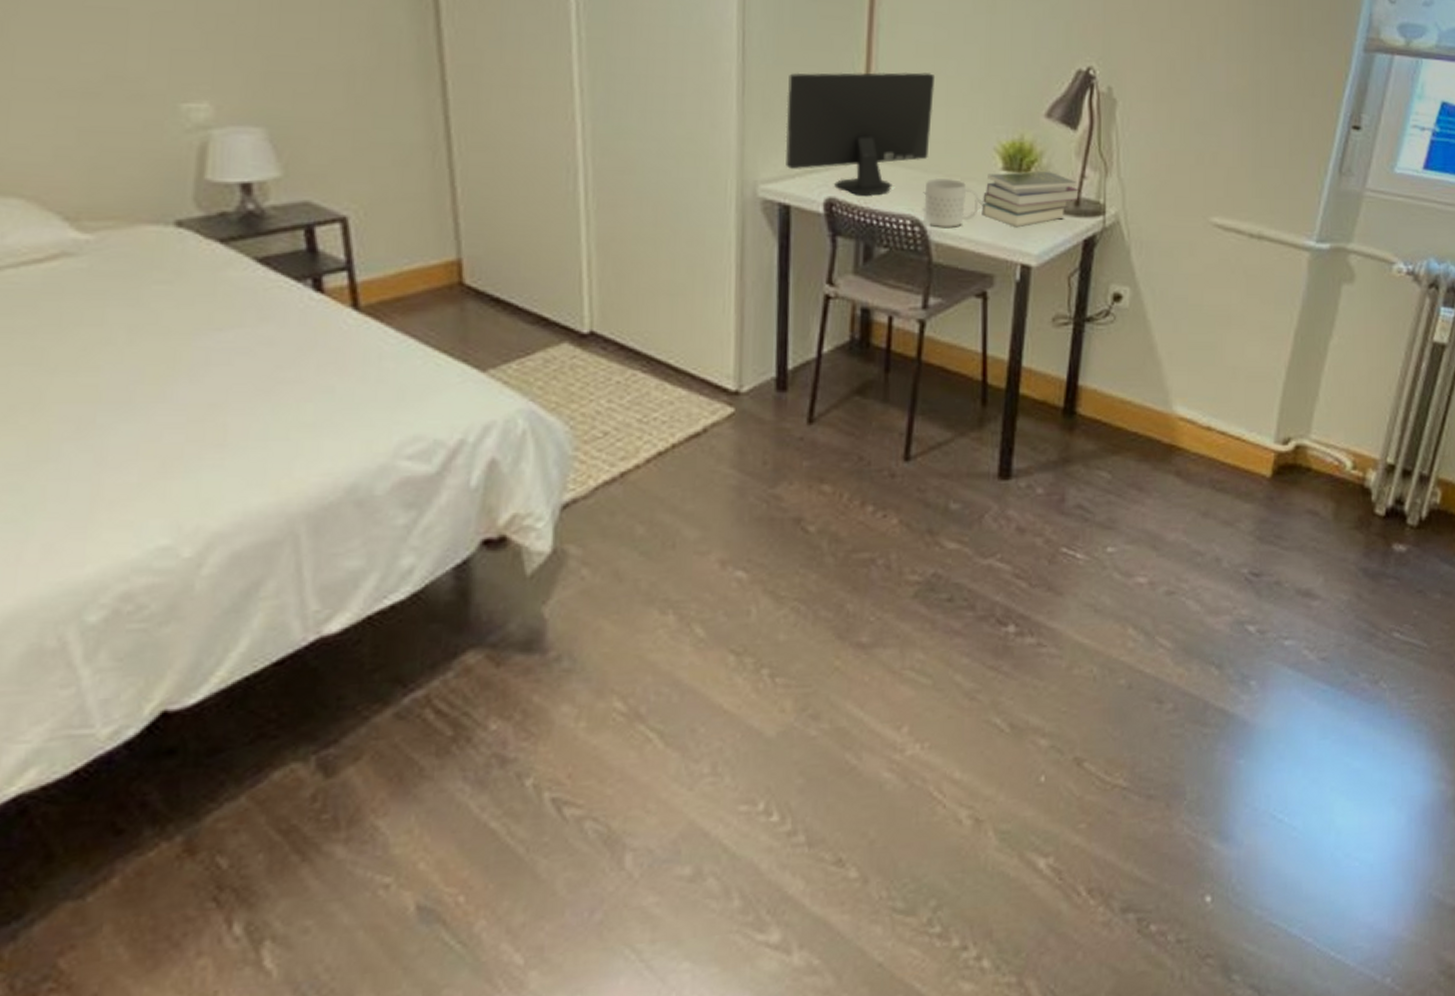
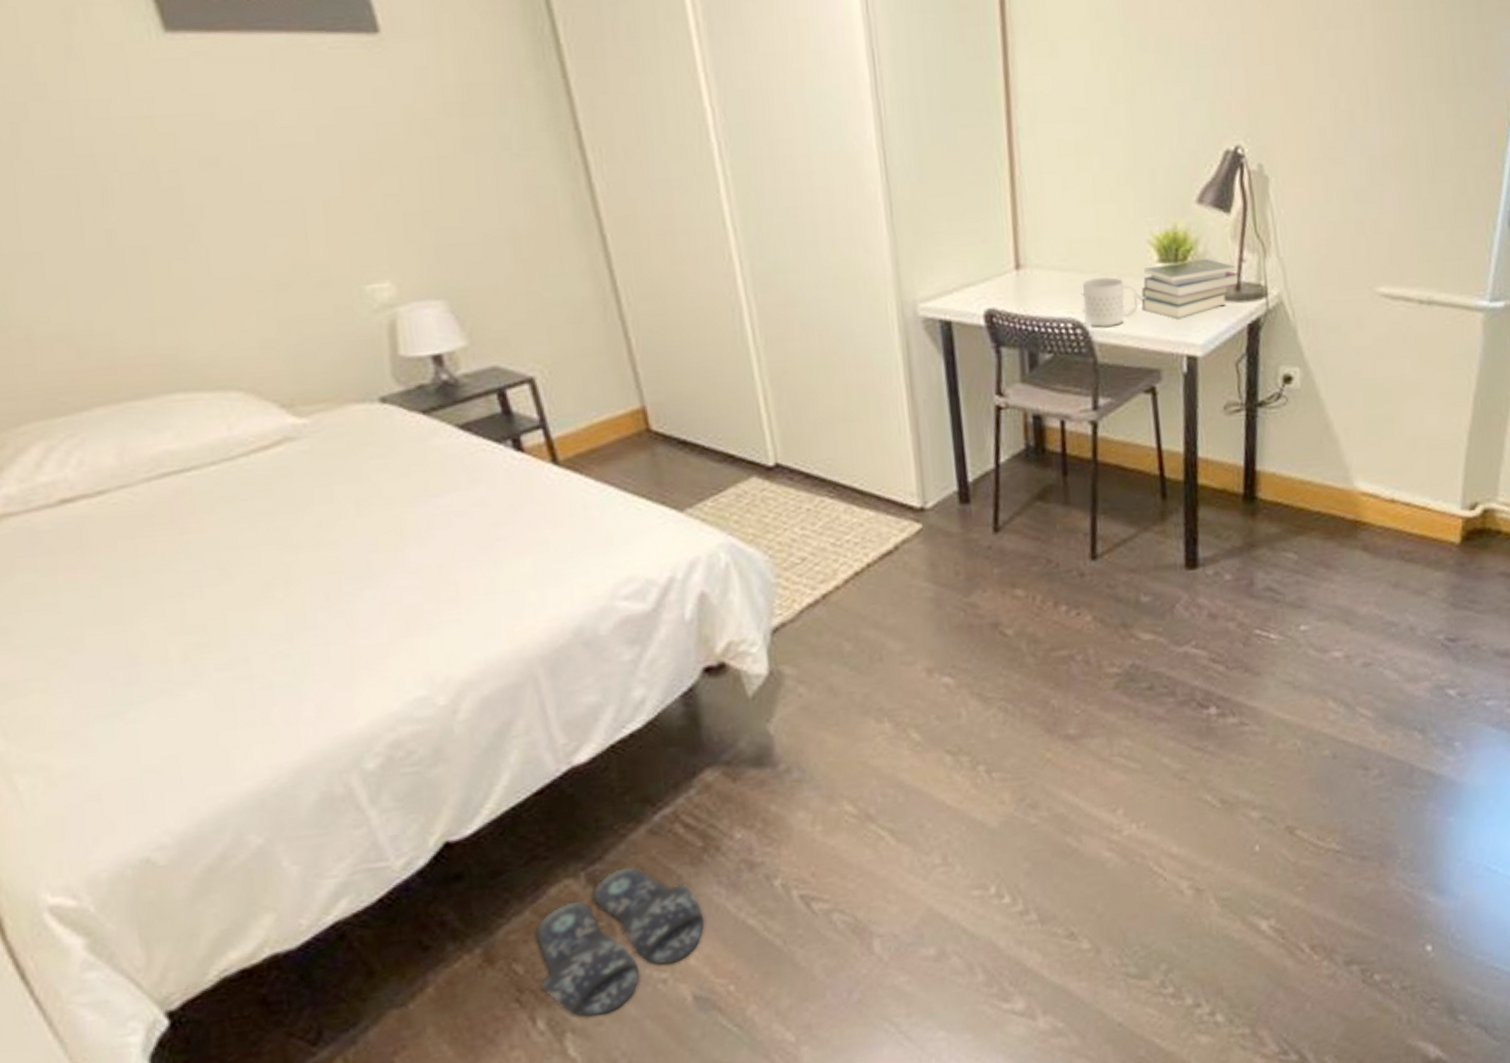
slippers: none [246,753,443,923] -> present [535,866,705,1017]
computer monitor: present [785,72,936,196] -> none [934,171,1082,304]

